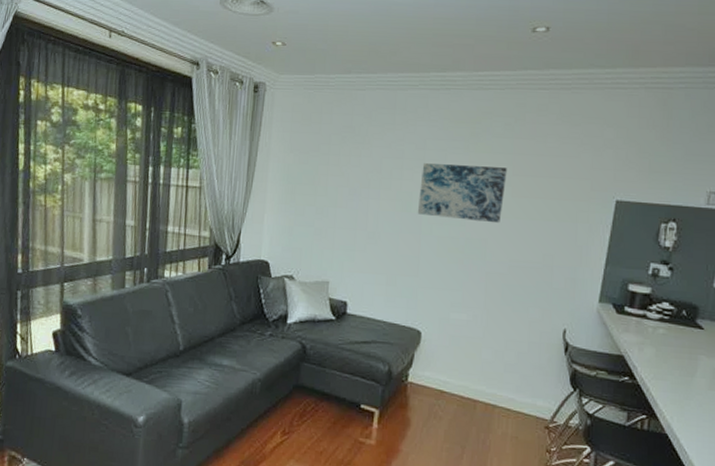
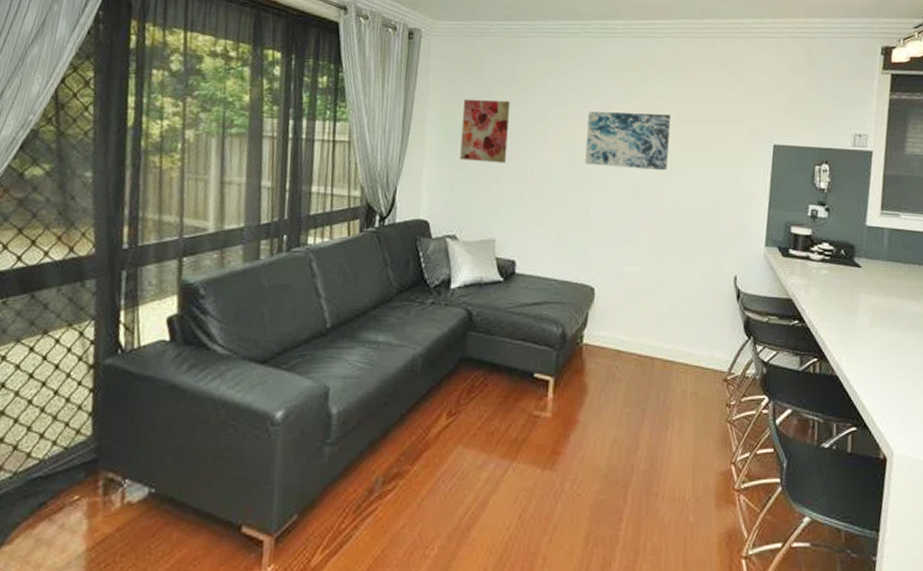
wall art: none [299,150,347,211] -> present [460,100,510,163]

